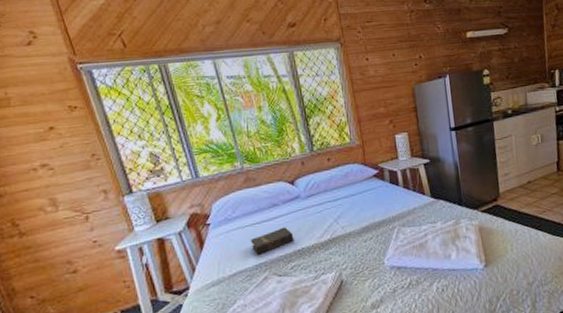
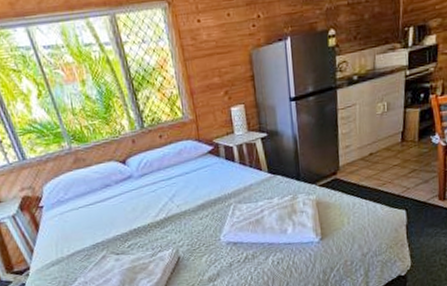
hardback book: present [250,227,294,255] -> none [85,207,129,235]

